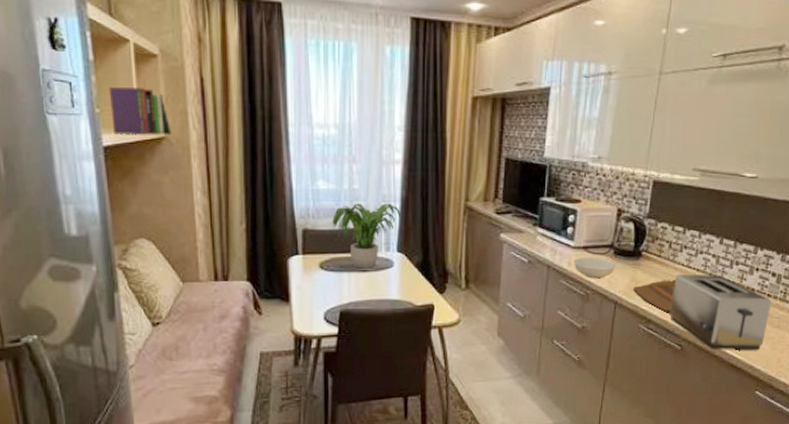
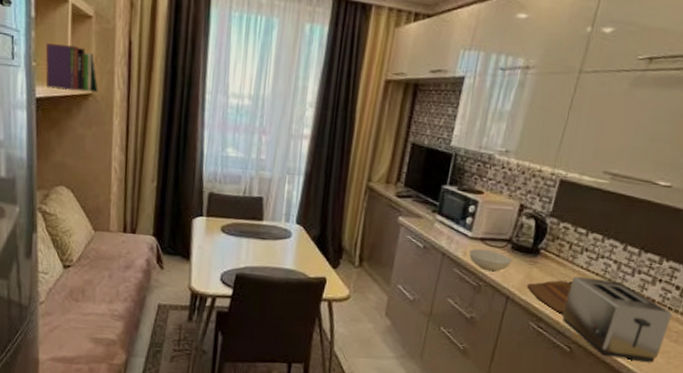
potted plant: present [332,203,402,269] -> none [237,173,304,237]

